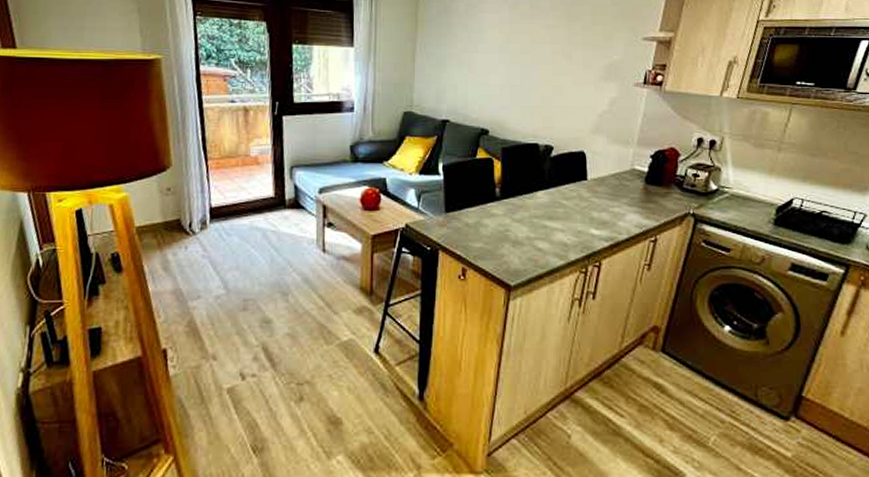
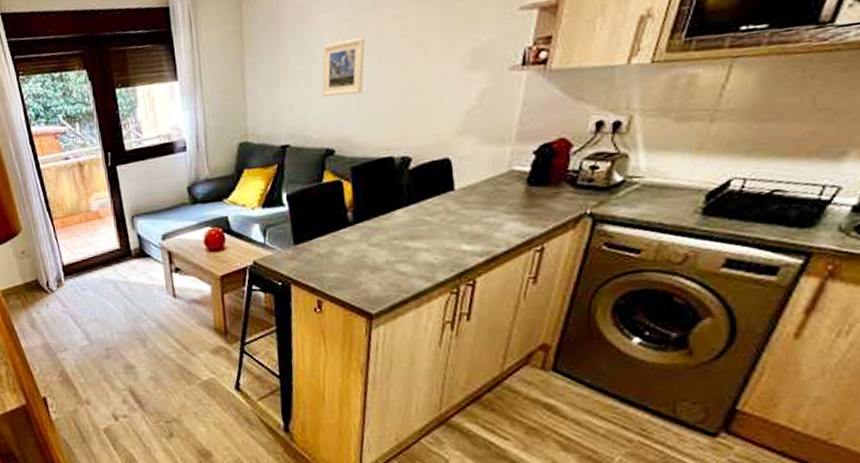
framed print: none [482,38,521,85] -> present [321,37,365,97]

